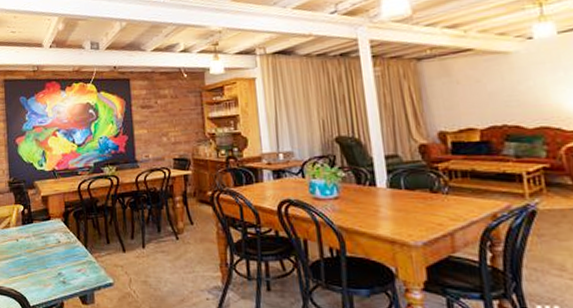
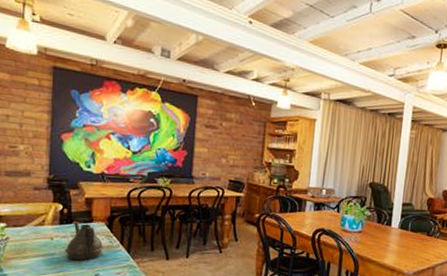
teapot: none [29,221,63,260] -> present [64,221,104,261]

